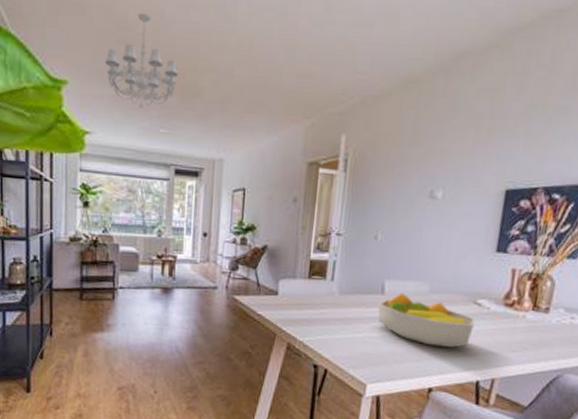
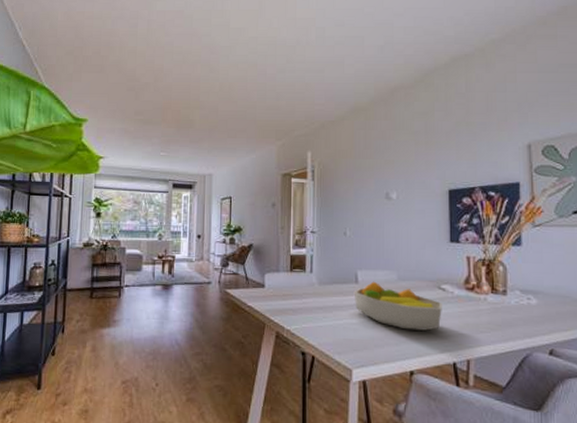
chandelier: present [105,12,179,108] -> none [117,69,175,137]

